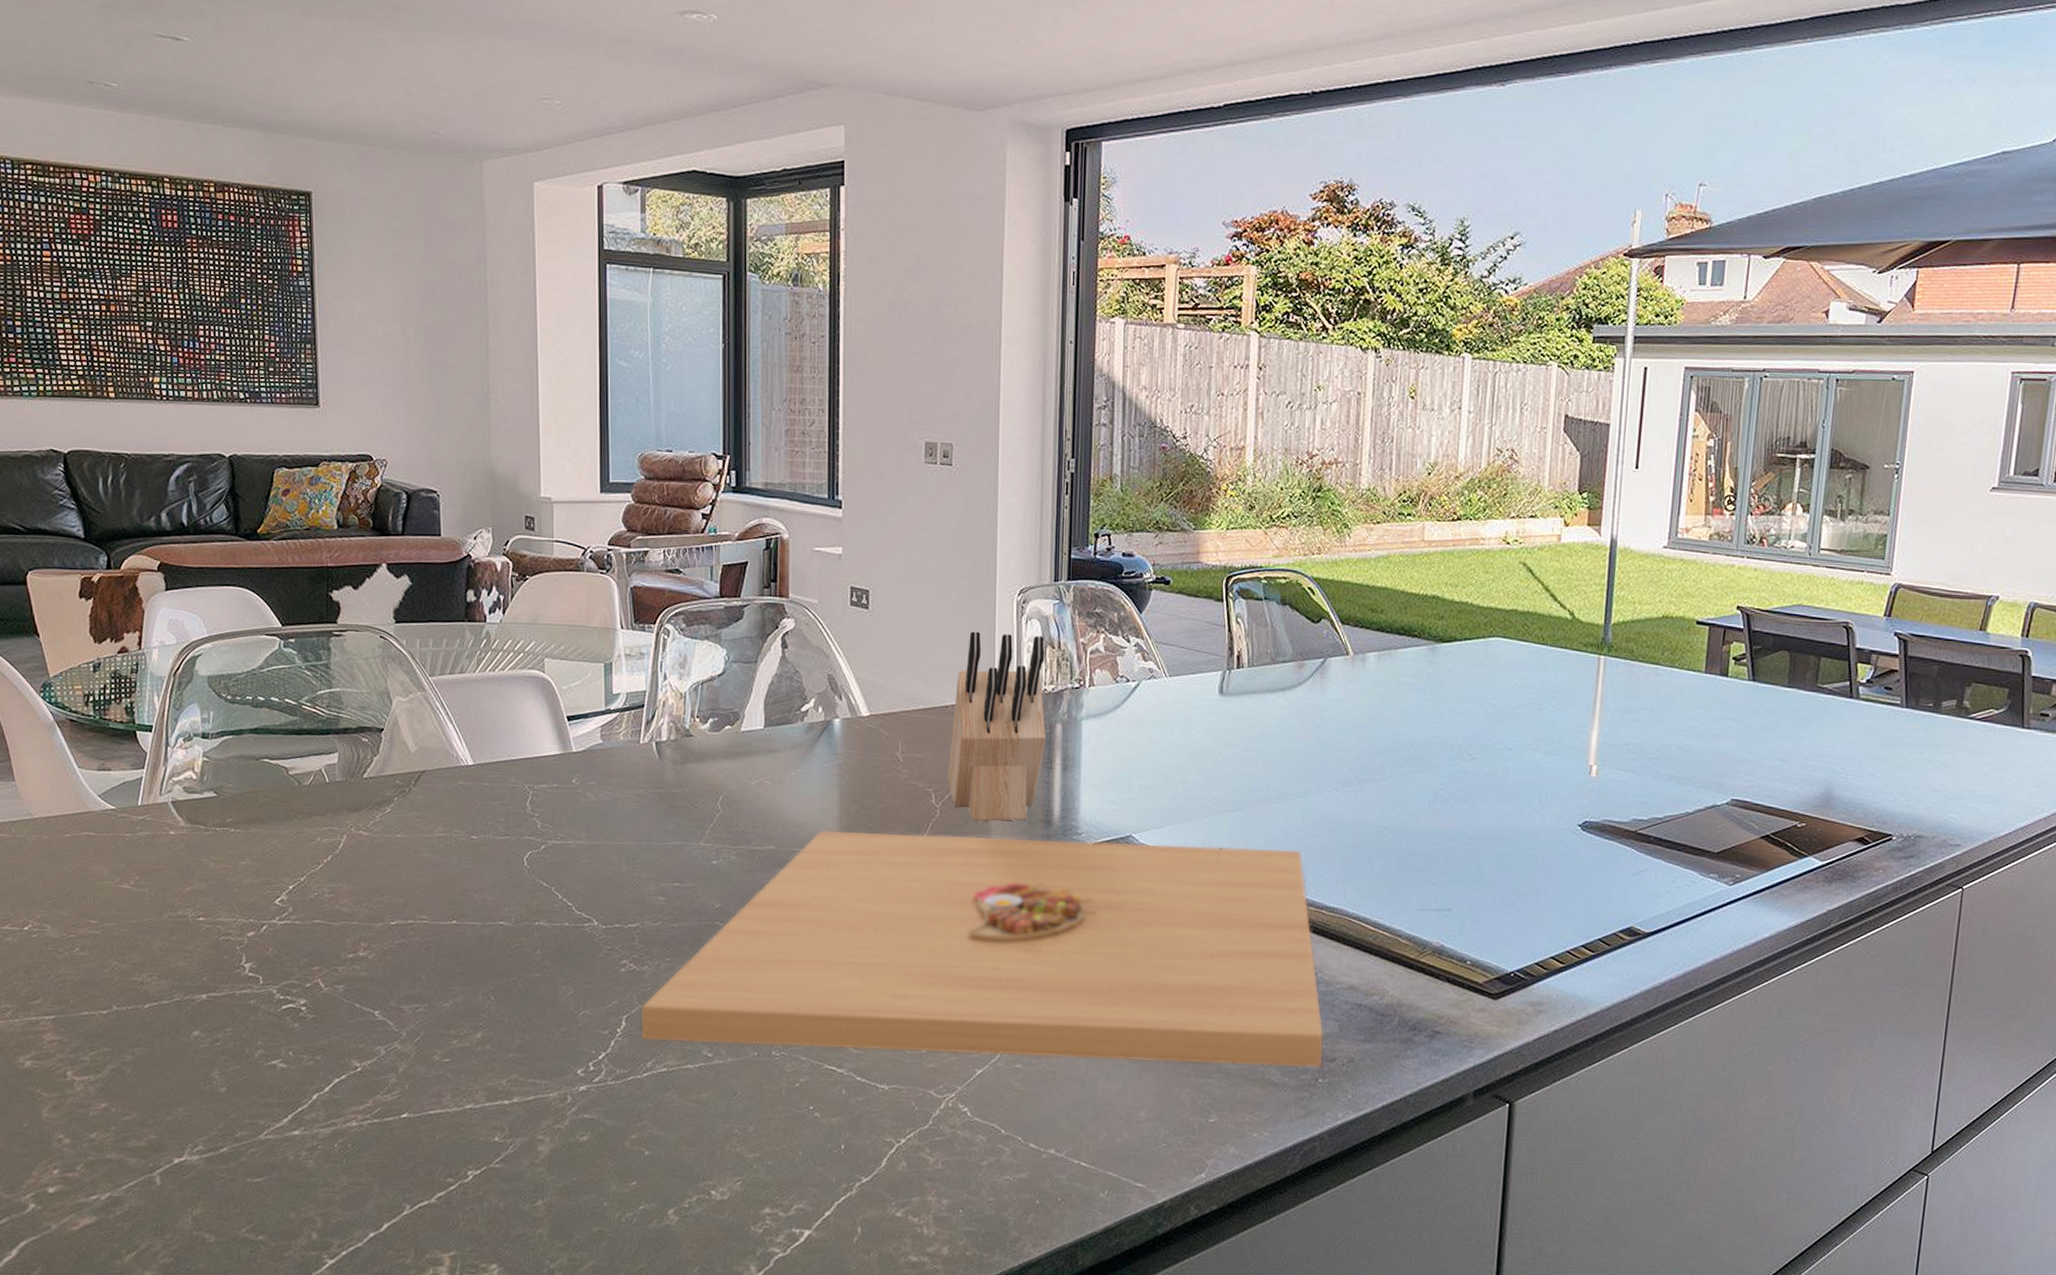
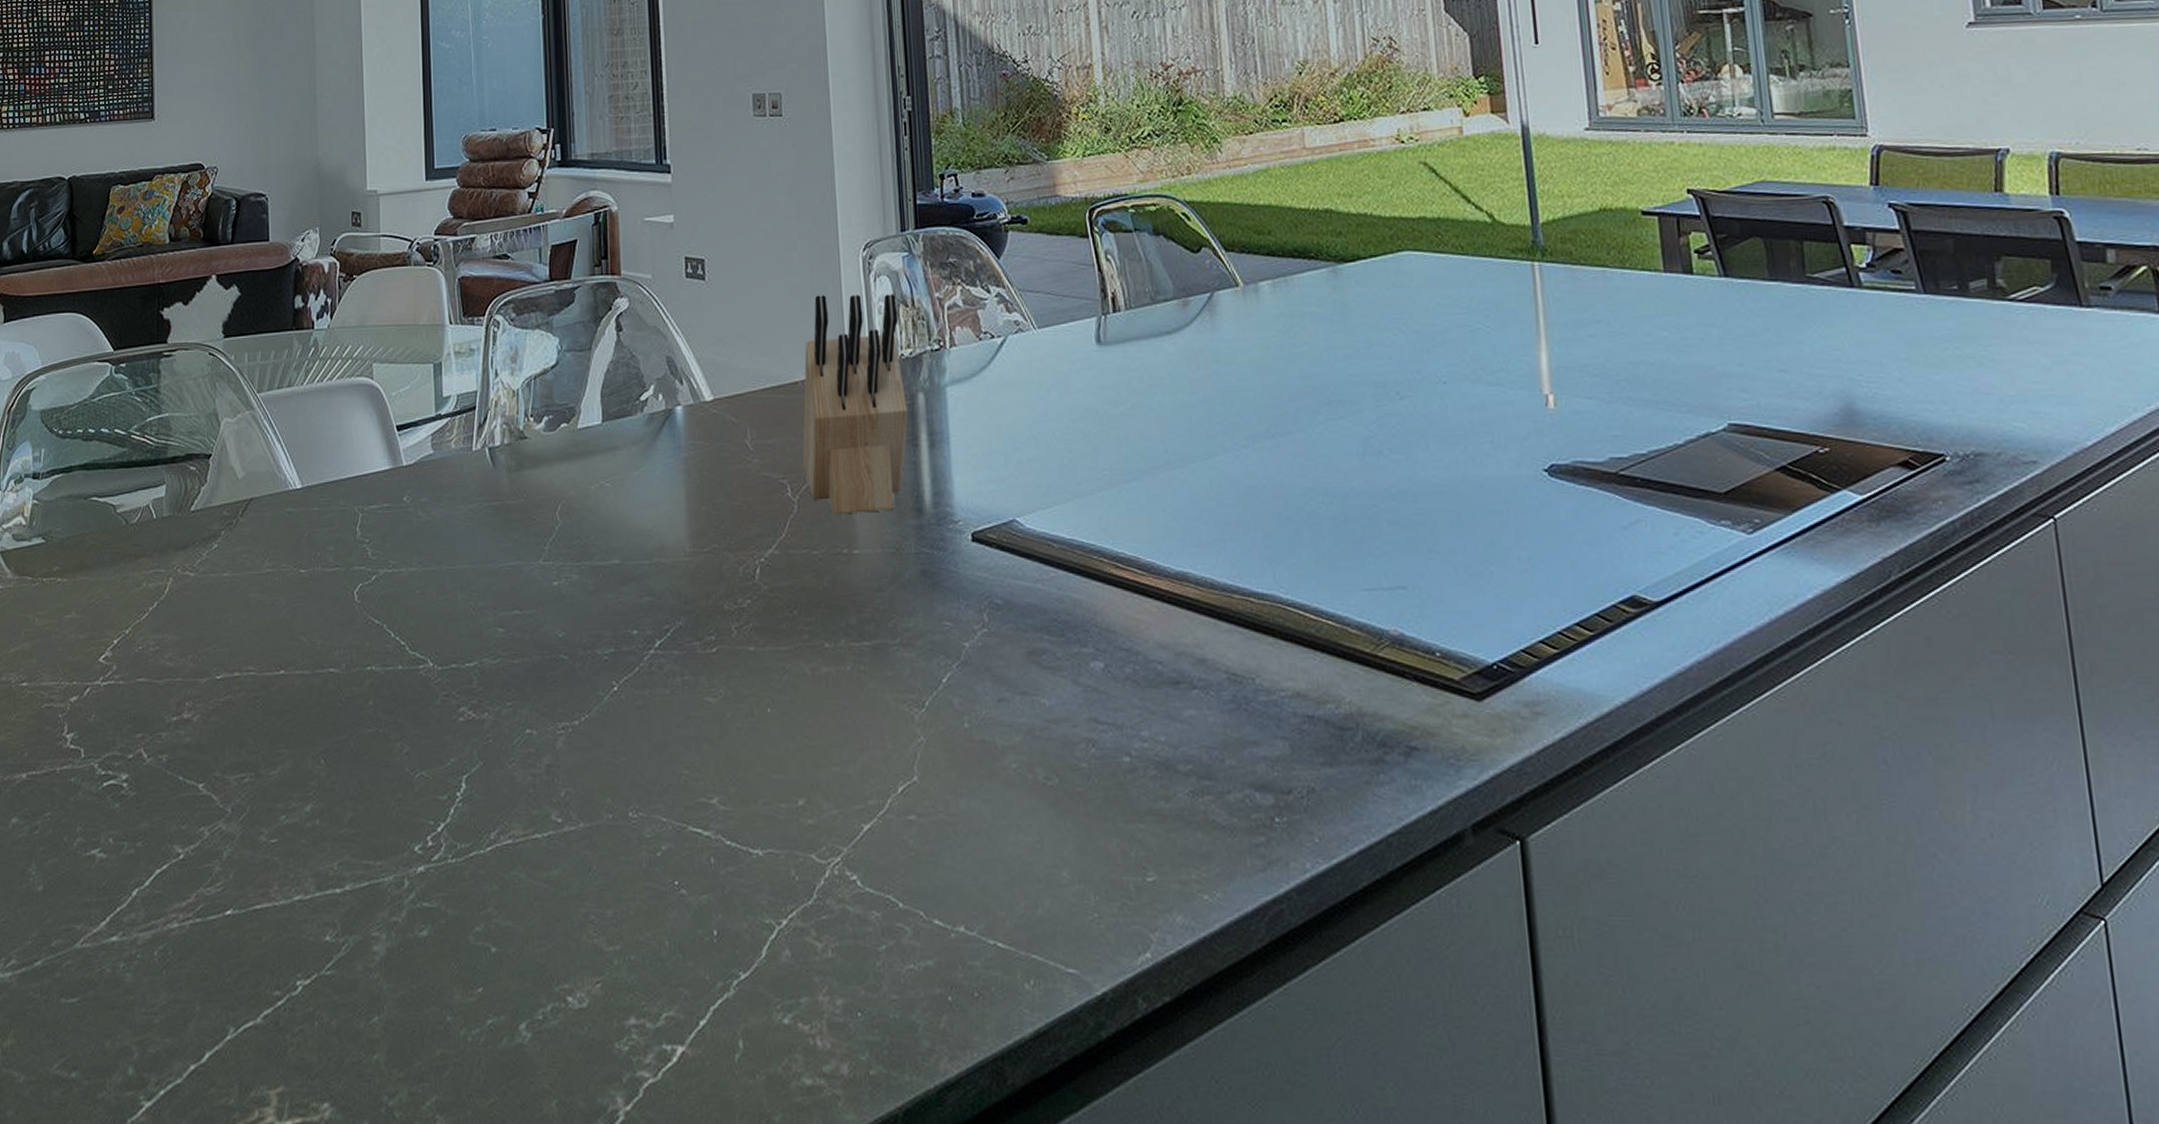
platter: present [640,830,1324,1068] -> none [482,525,1276,806]

